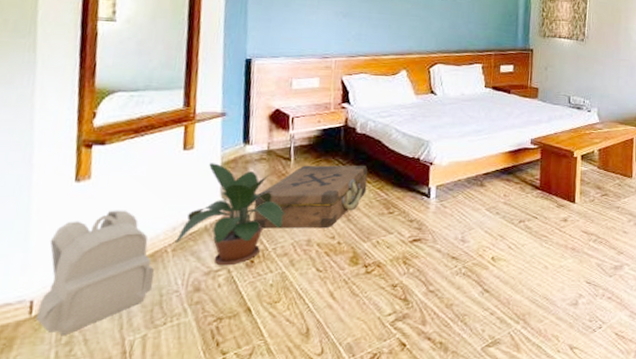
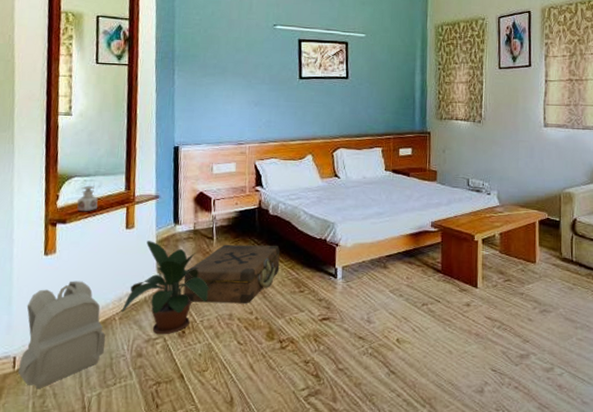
perfume bottle: none [120,101,148,132] -> present [77,185,98,212]

